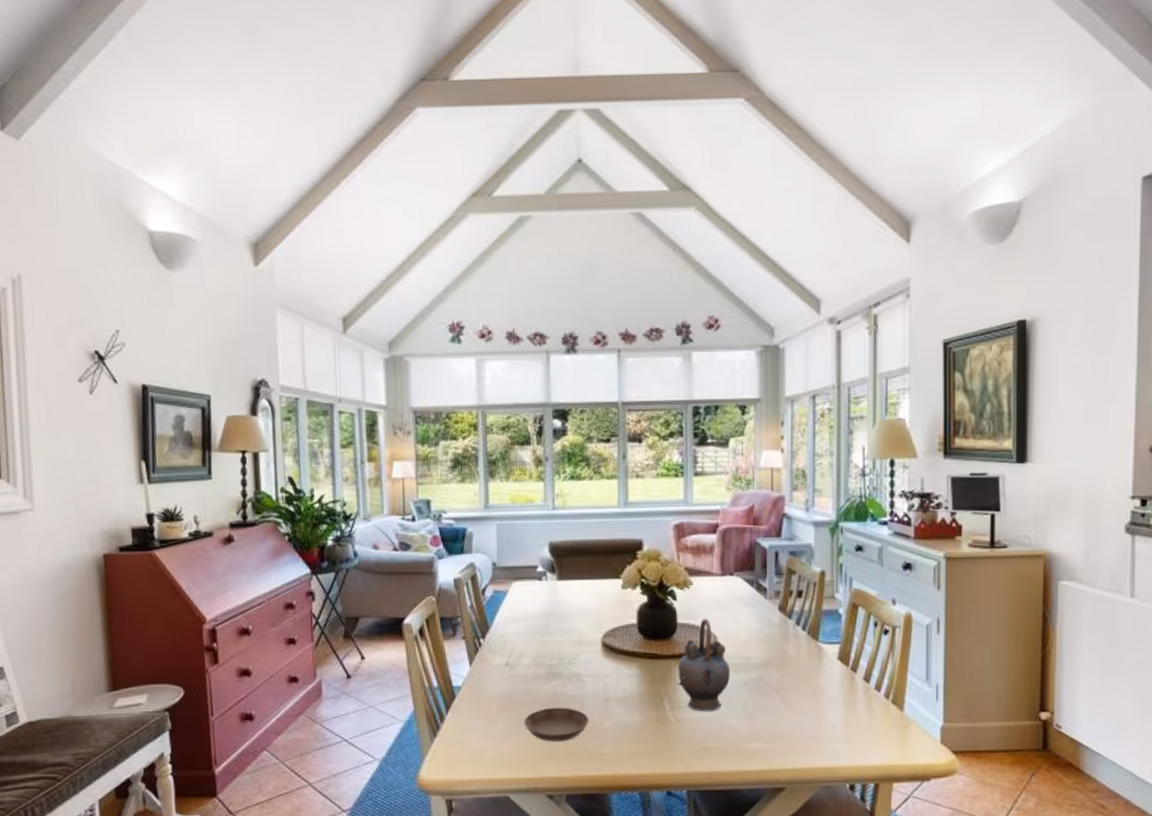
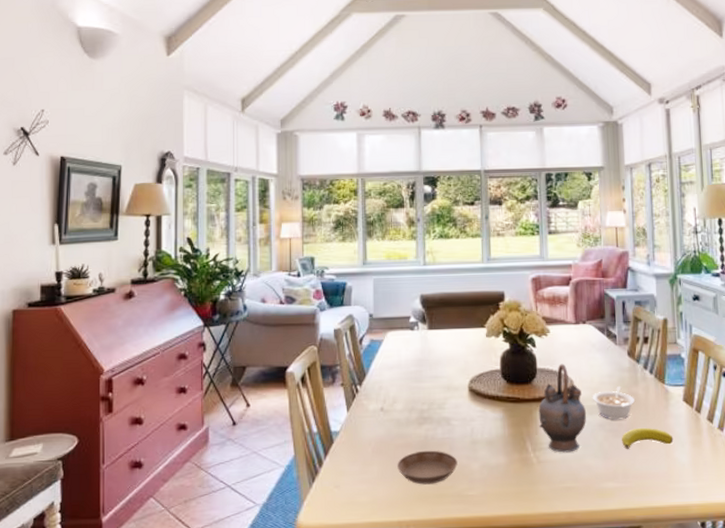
legume: none [737,643,784,679] -> present [592,386,635,420]
banana: none [768,687,825,709] -> present [622,428,674,449]

